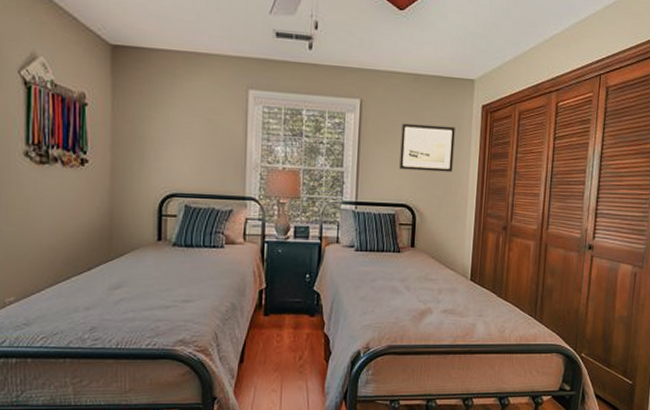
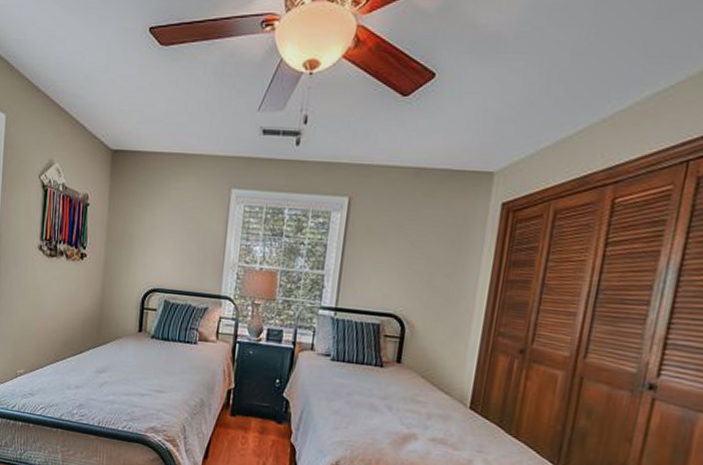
wall art: present [398,123,455,172] -> none [388,223,464,281]

